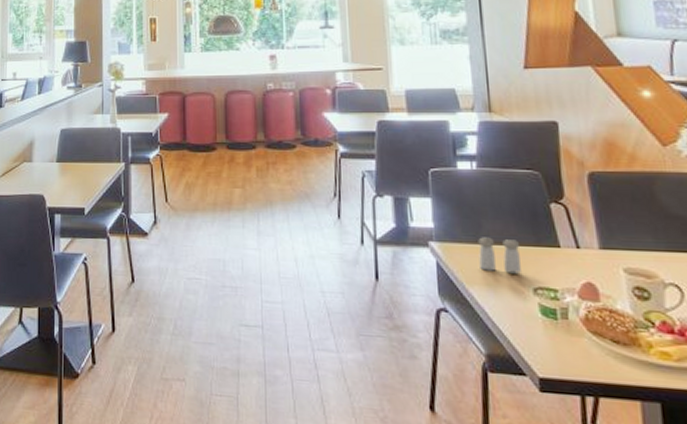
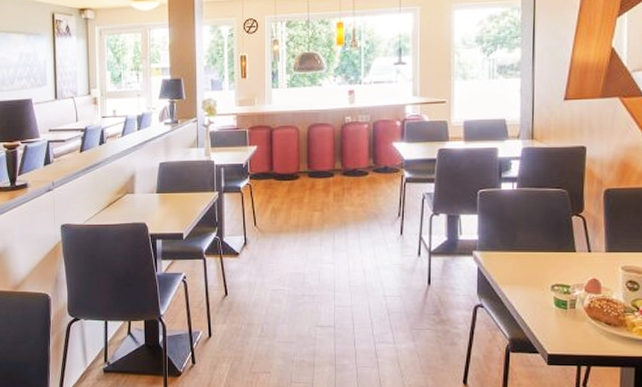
salt and pepper shaker: present [478,237,521,274] -> none [512,246,545,274]

